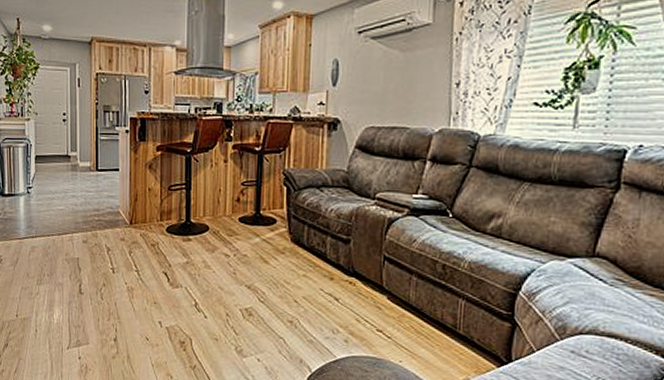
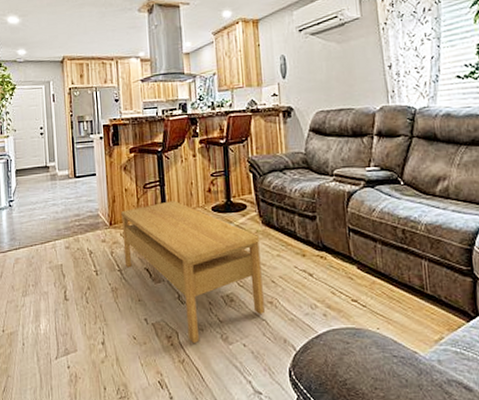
coffee table: none [143,206,287,353] -> present [121,200,265,344]

